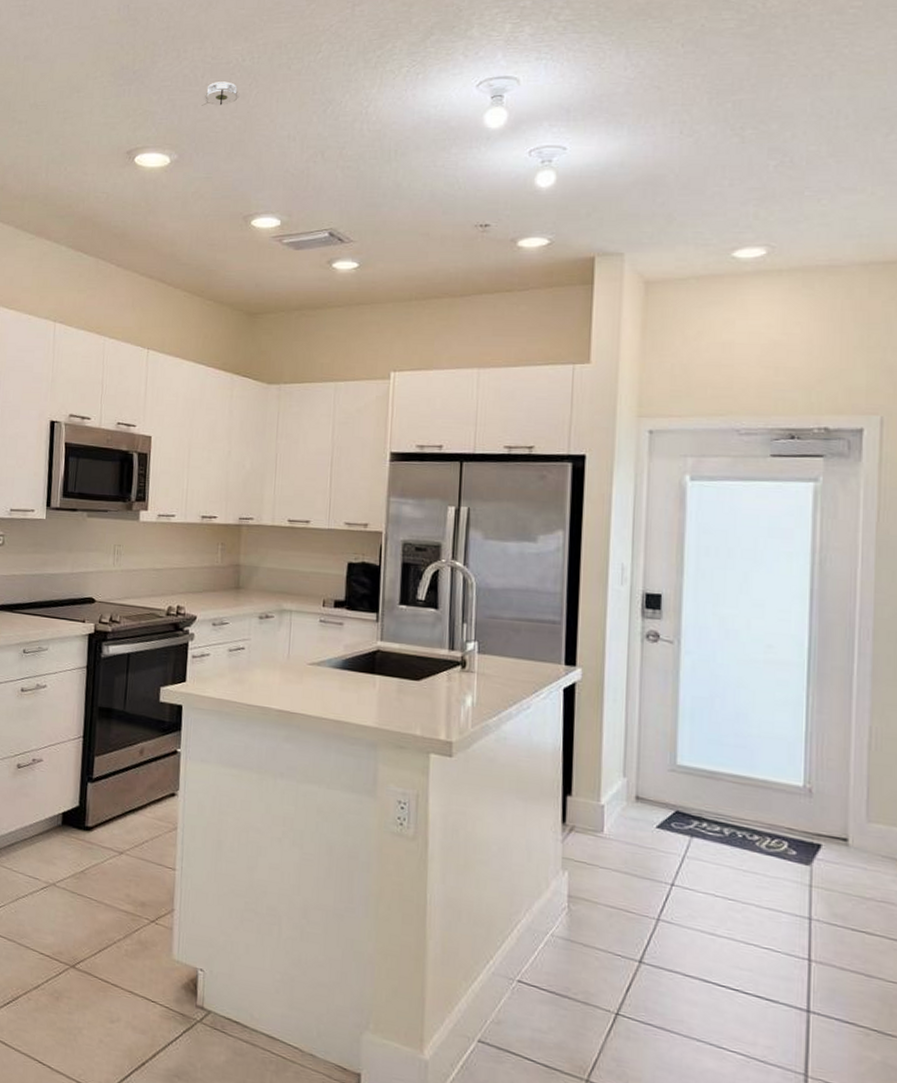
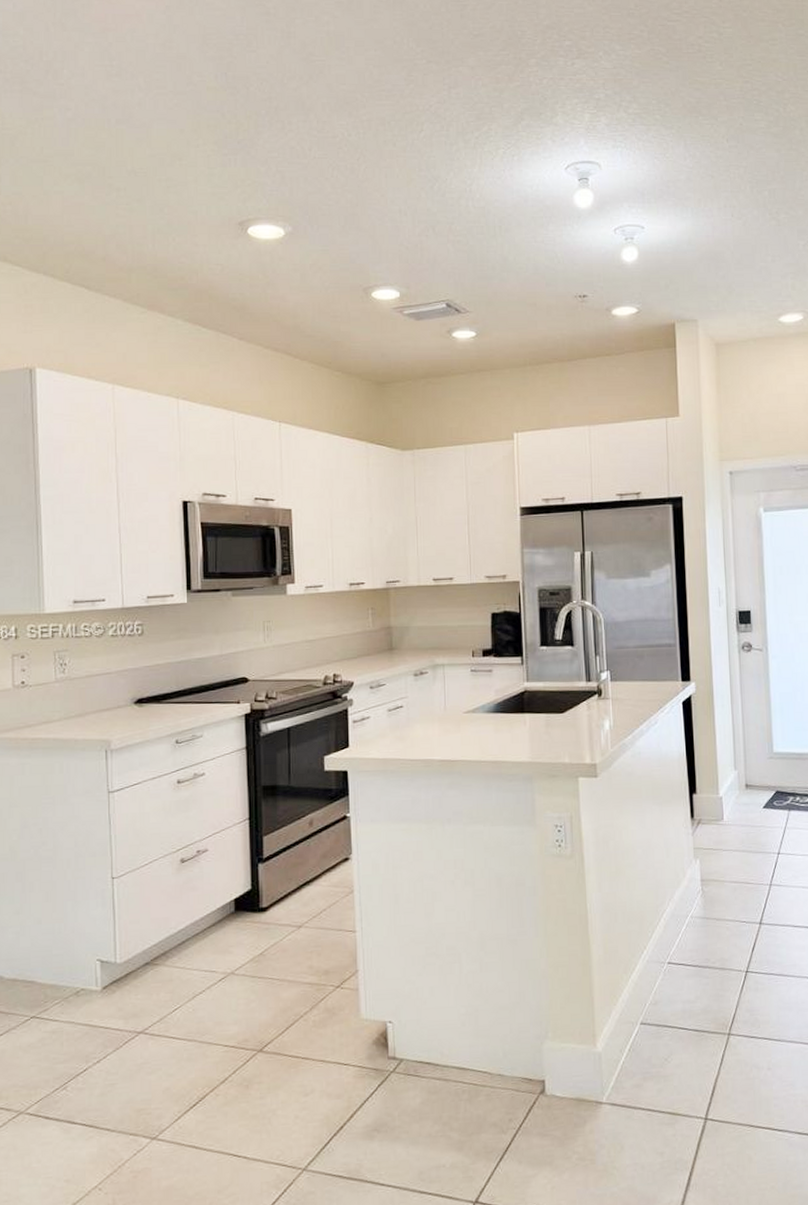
smoke detector: present [202,81,241,106] -> none [311,155,350,179]

